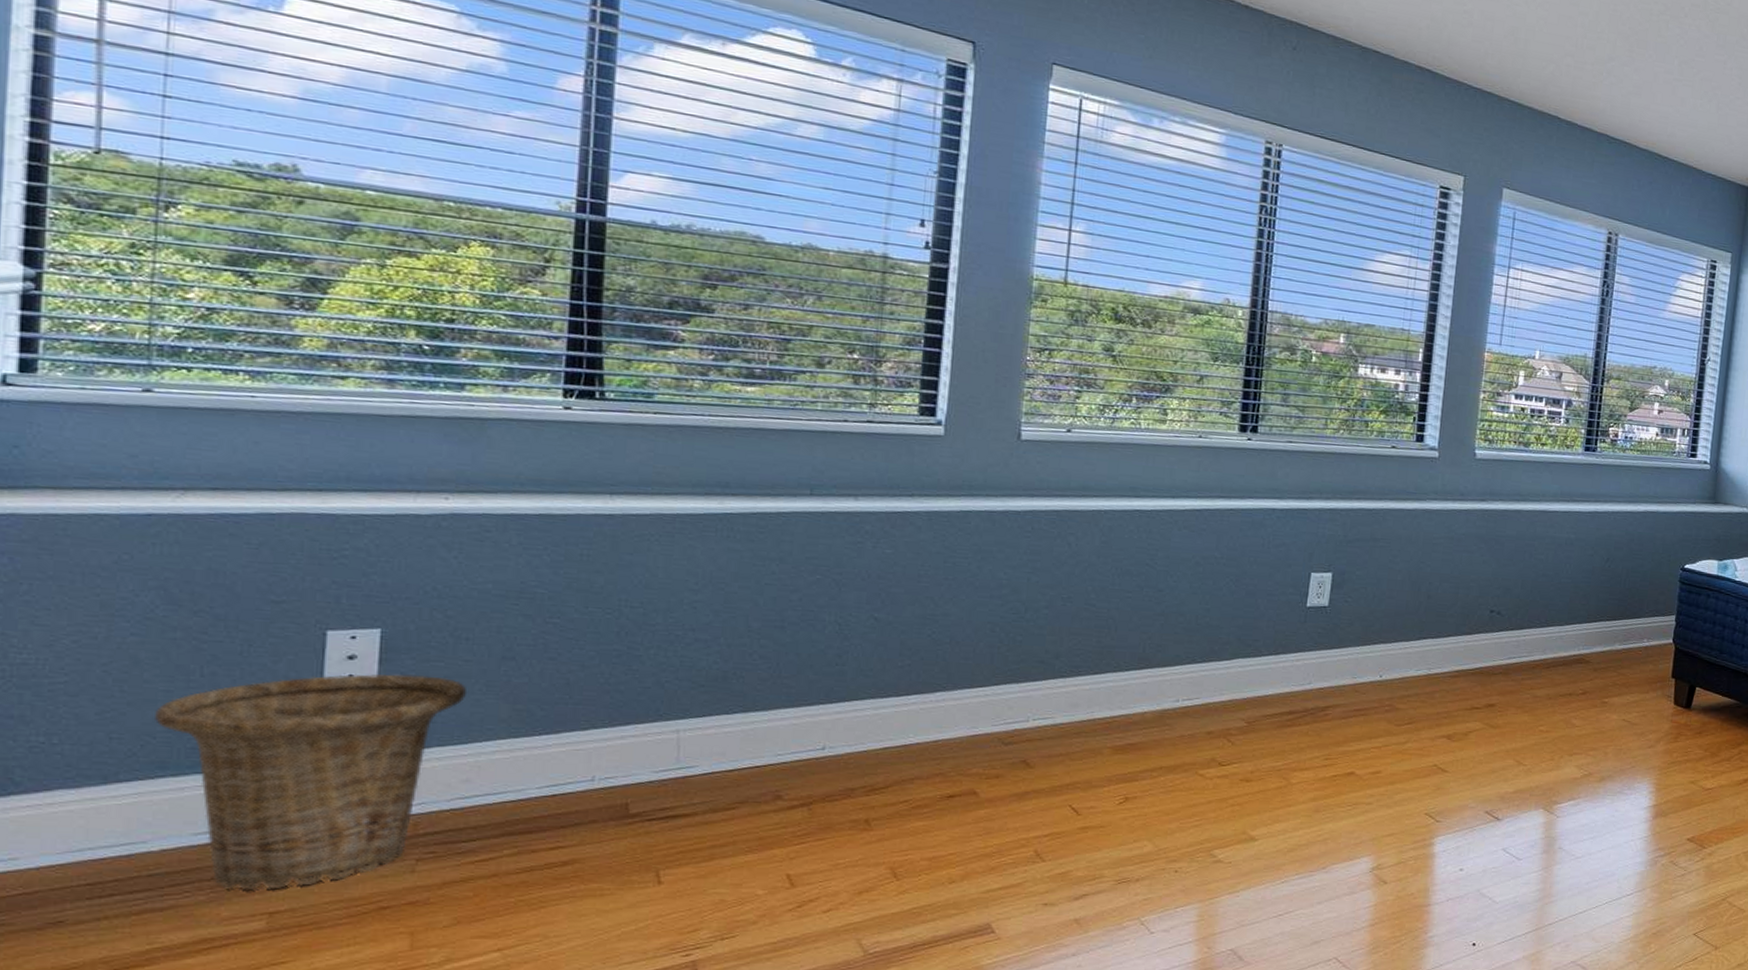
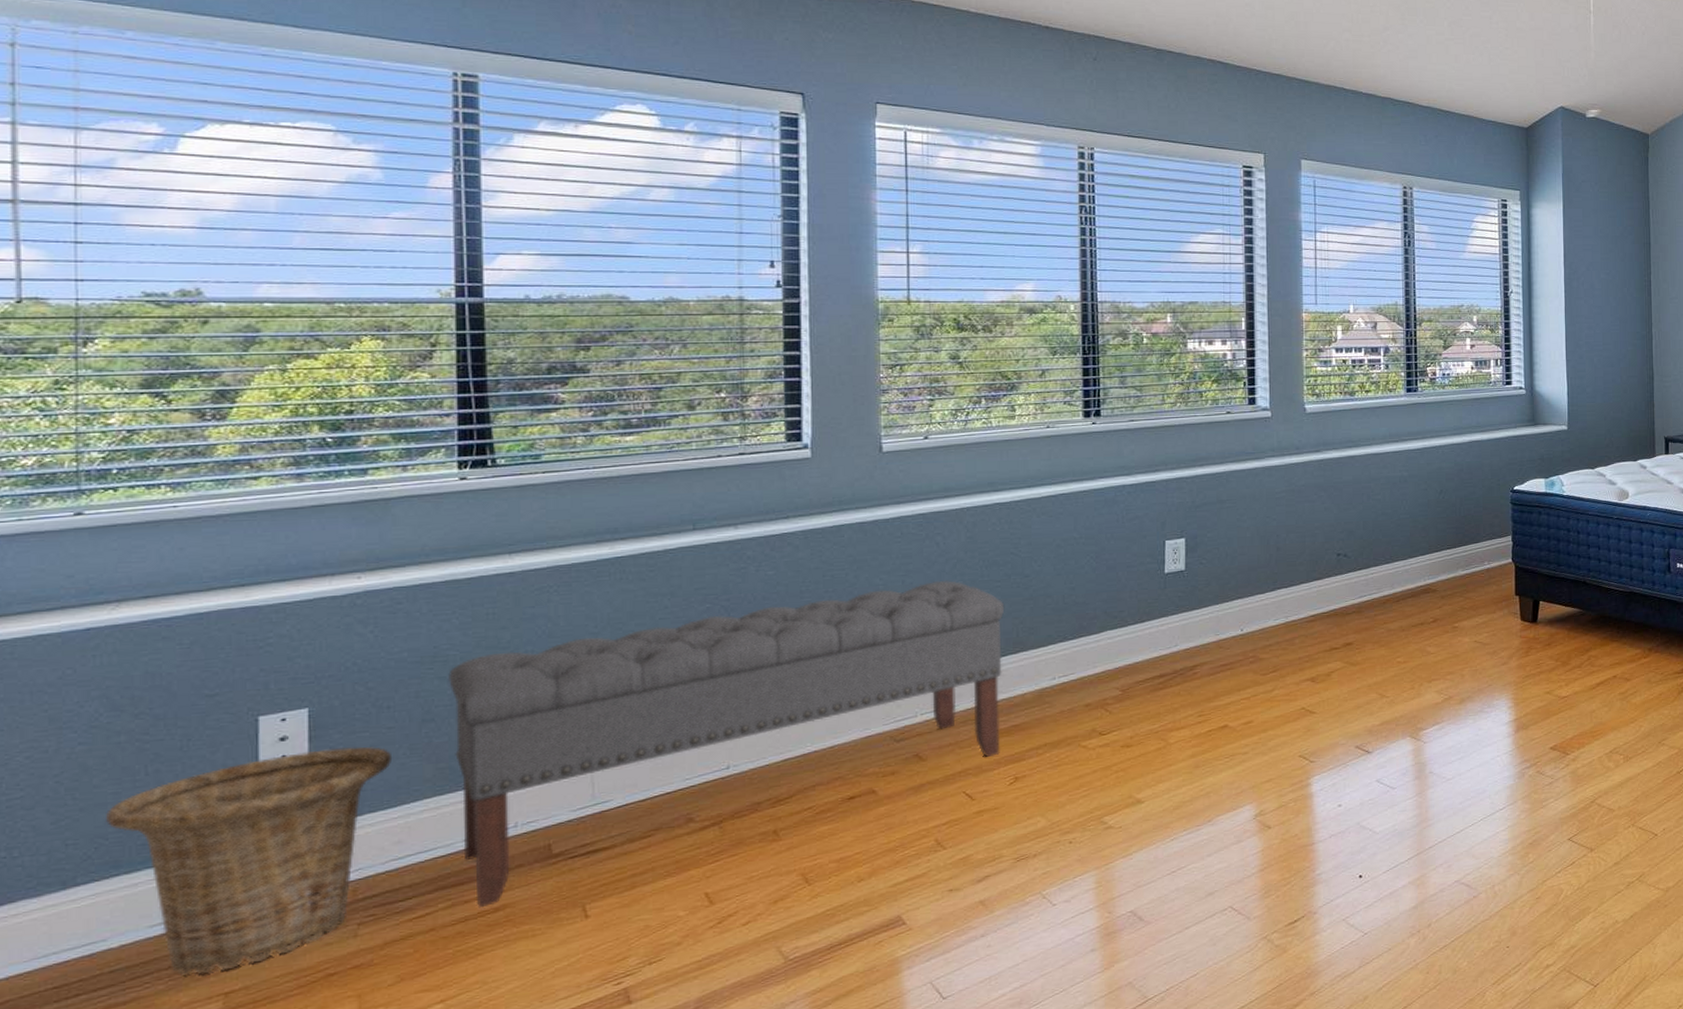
bench: none [532,582,1134,860] -> present [447,580,1005,908]

